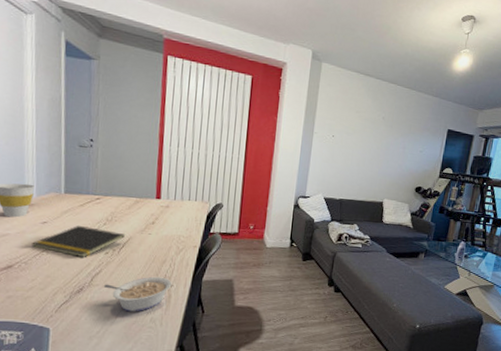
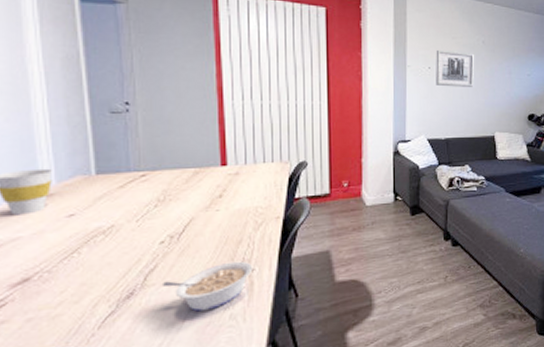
notepad: present [31,225,126,258] -> none [55,212,186,254]
wall art: none [337,120,375,157] -> present [436,49,475,87]

